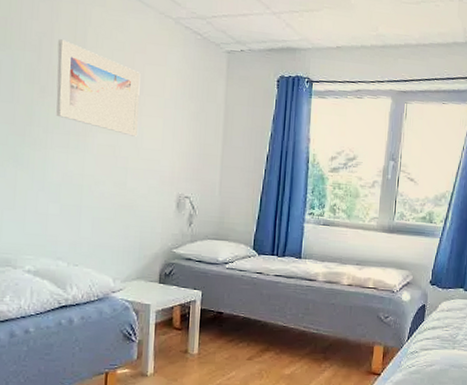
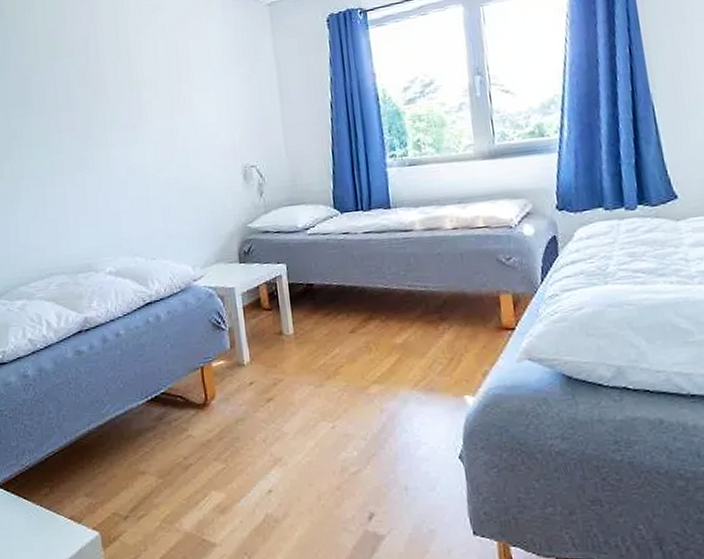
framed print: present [56,39,141,137] -> none [102,37,193,116]

